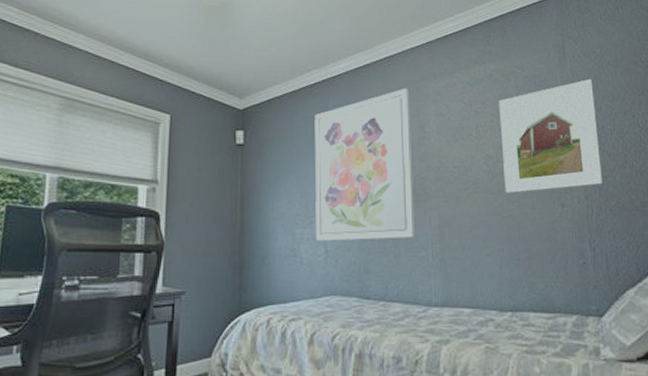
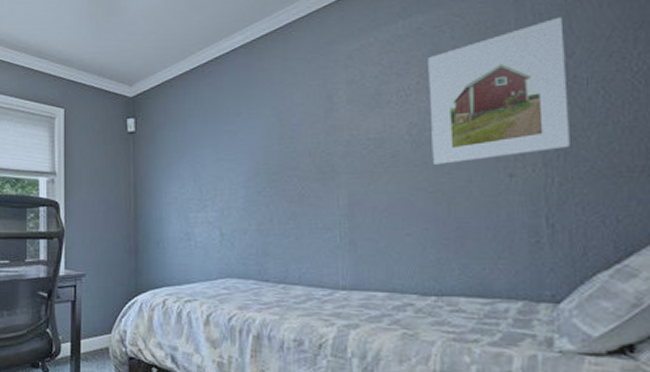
wall art: present [314,87,415,241] -> none [207,55,320,224]

